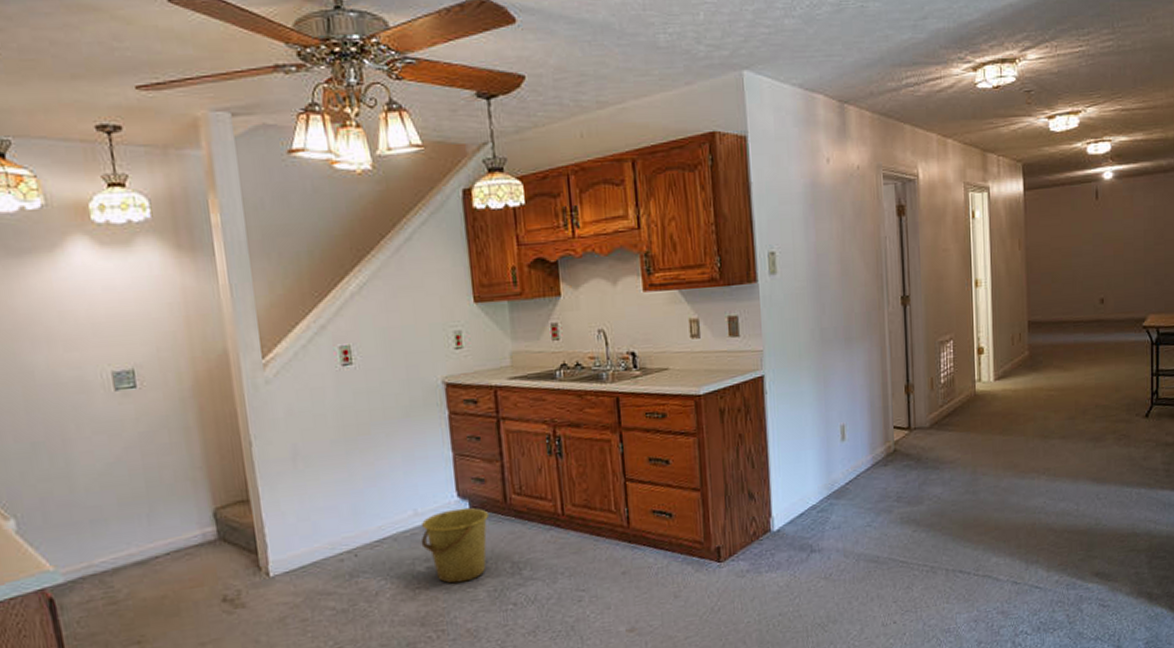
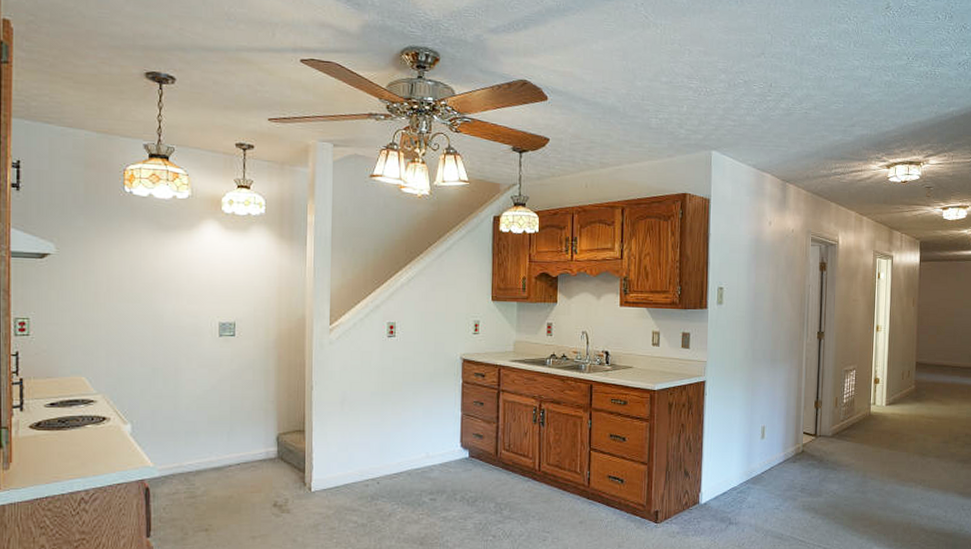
bucket: present [420,507,490,584] -> none [428,456,483,514]

